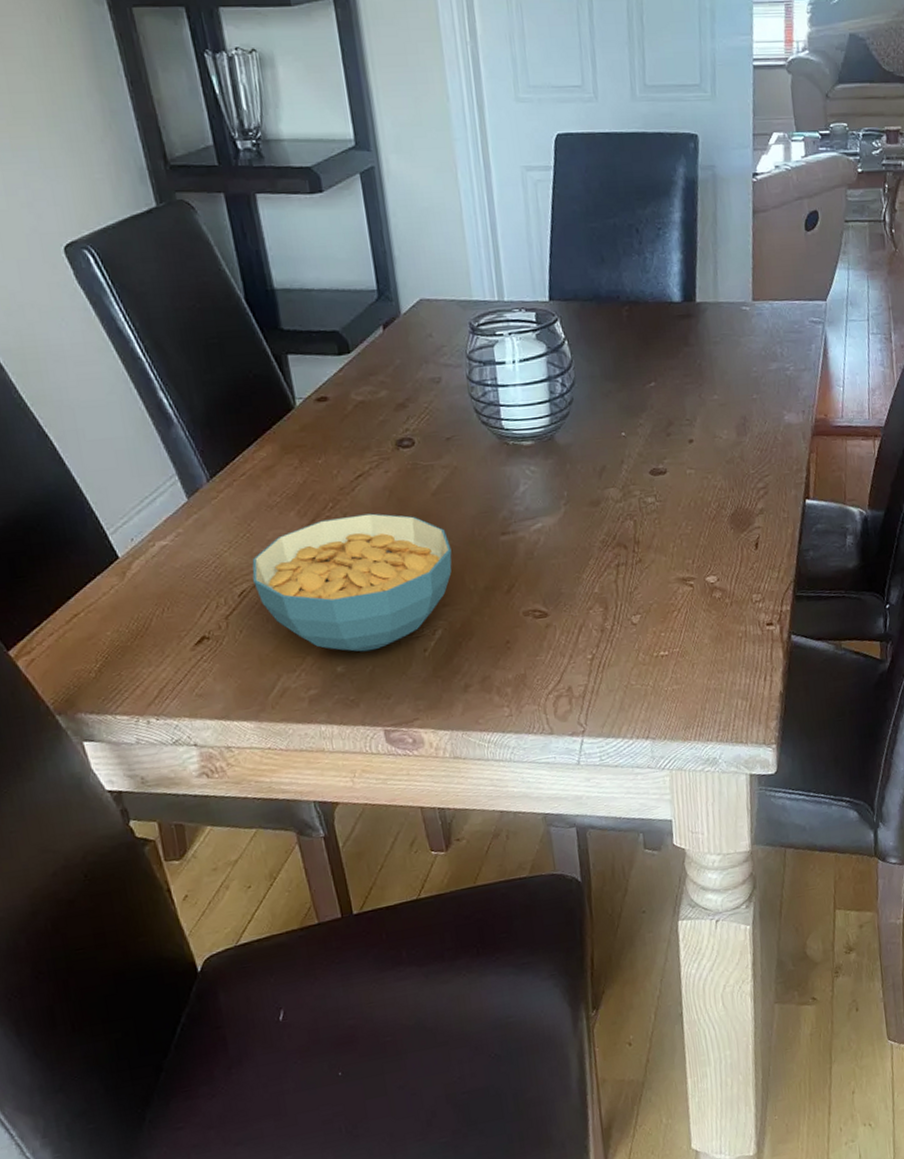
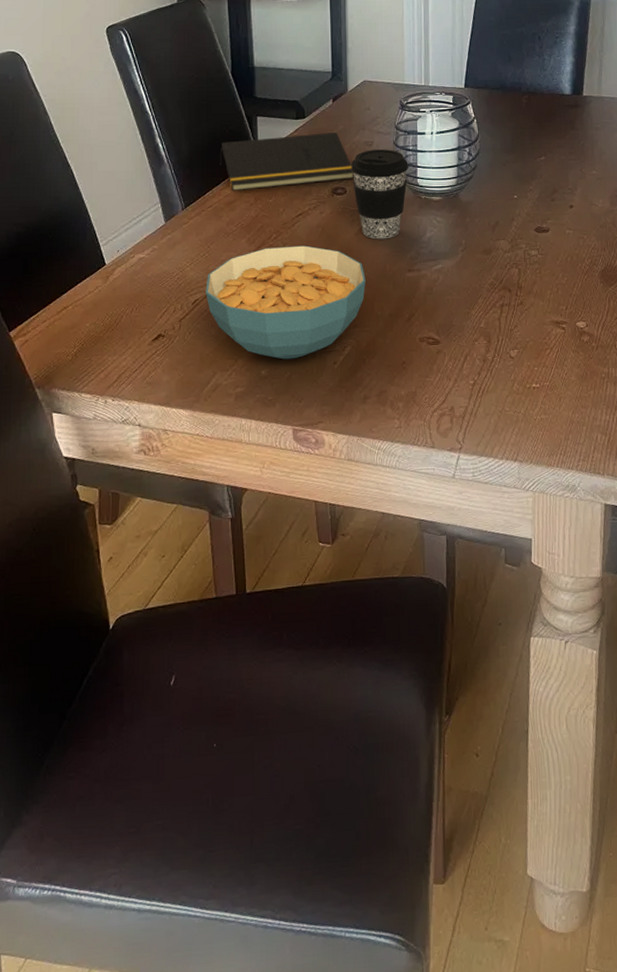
notepad: none [245,368,422,454] -> present [219,131,354,192]
coffee cup: none [416,386,490,499] -> present [350,149,408,240]

